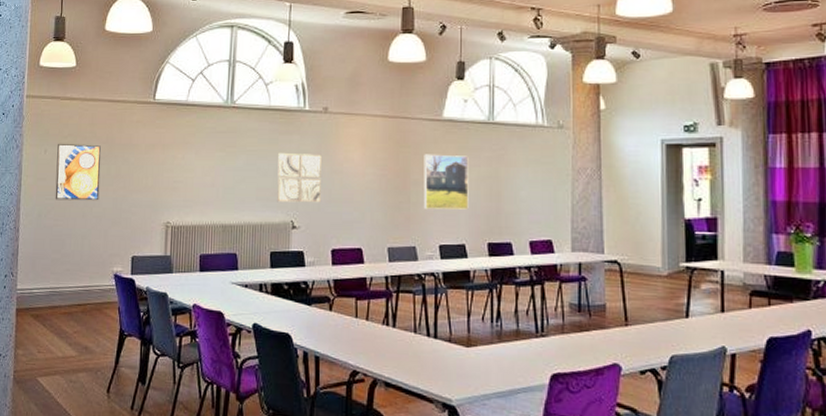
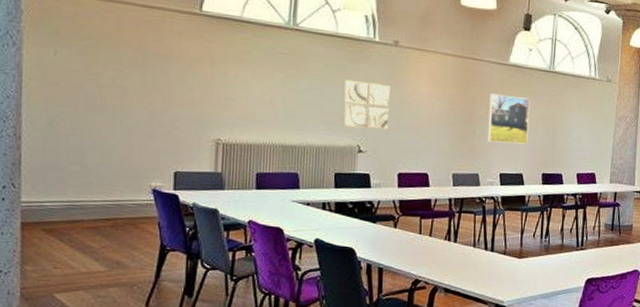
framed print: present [55,143,101,201] -> none [71,45,133,112]

